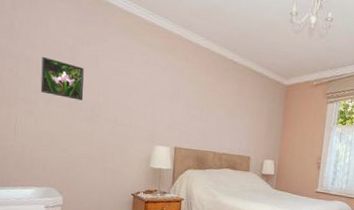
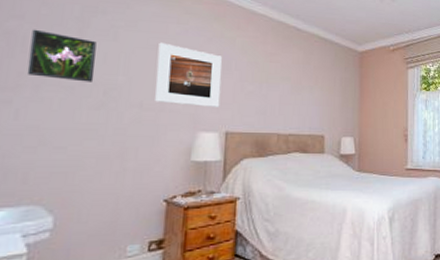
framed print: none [125,70,173,127] -> present [155,42,222,107]

